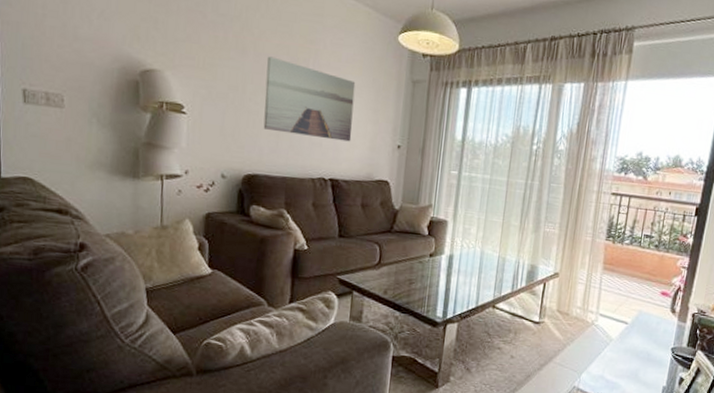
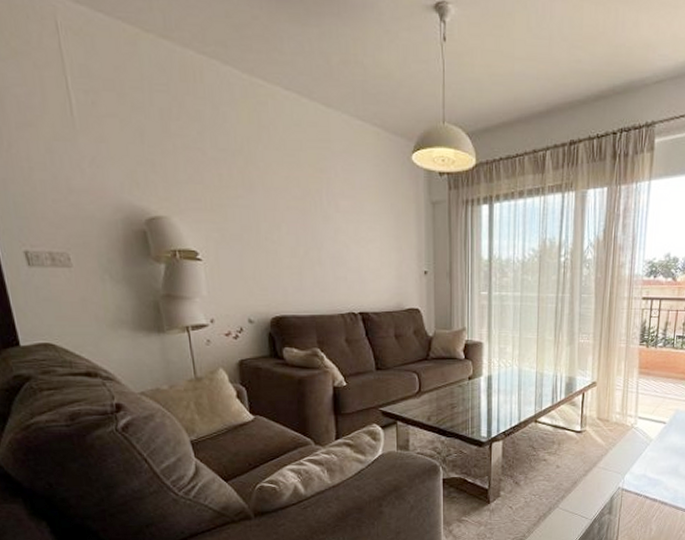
wall art: present [263,56,356,142] -> none [277,190,376,273]

